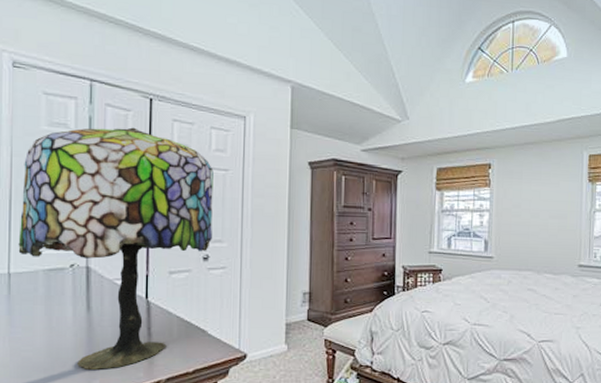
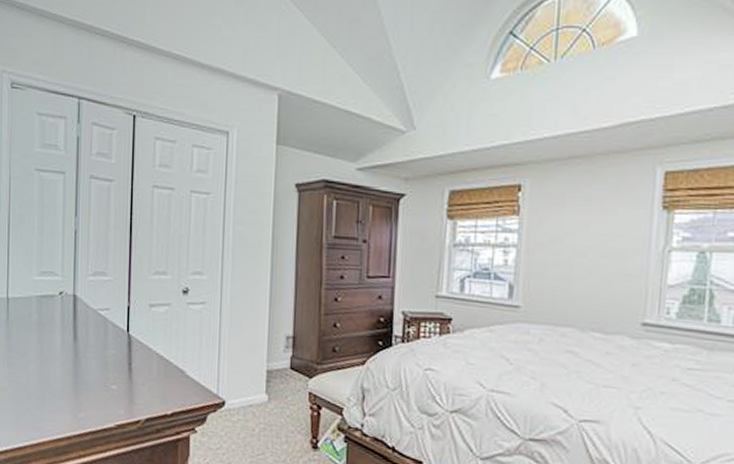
table lamp: present [18,127,214,369] -> none [15,147,195,403]

